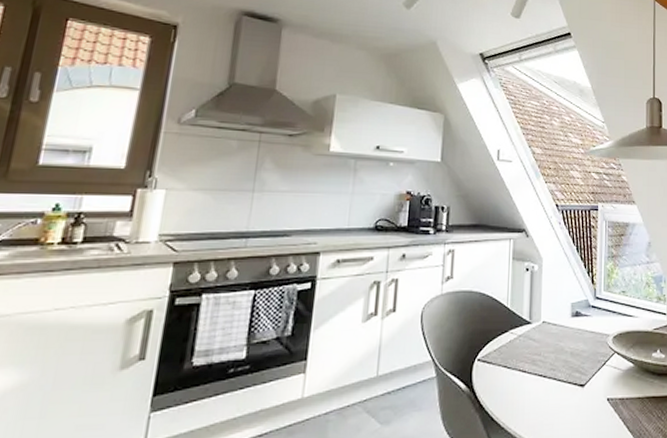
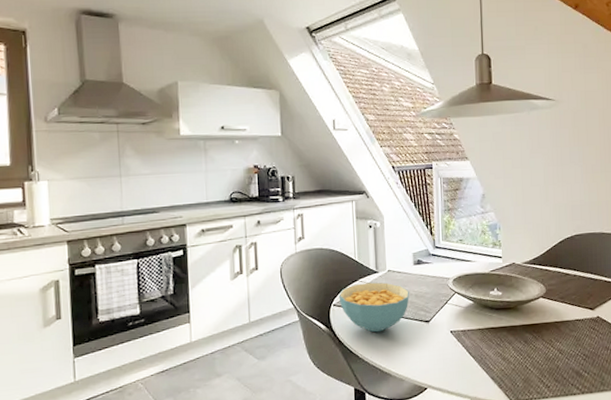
cereal bowl: none [484,335,564,396] -> present [338,282,409,333]

